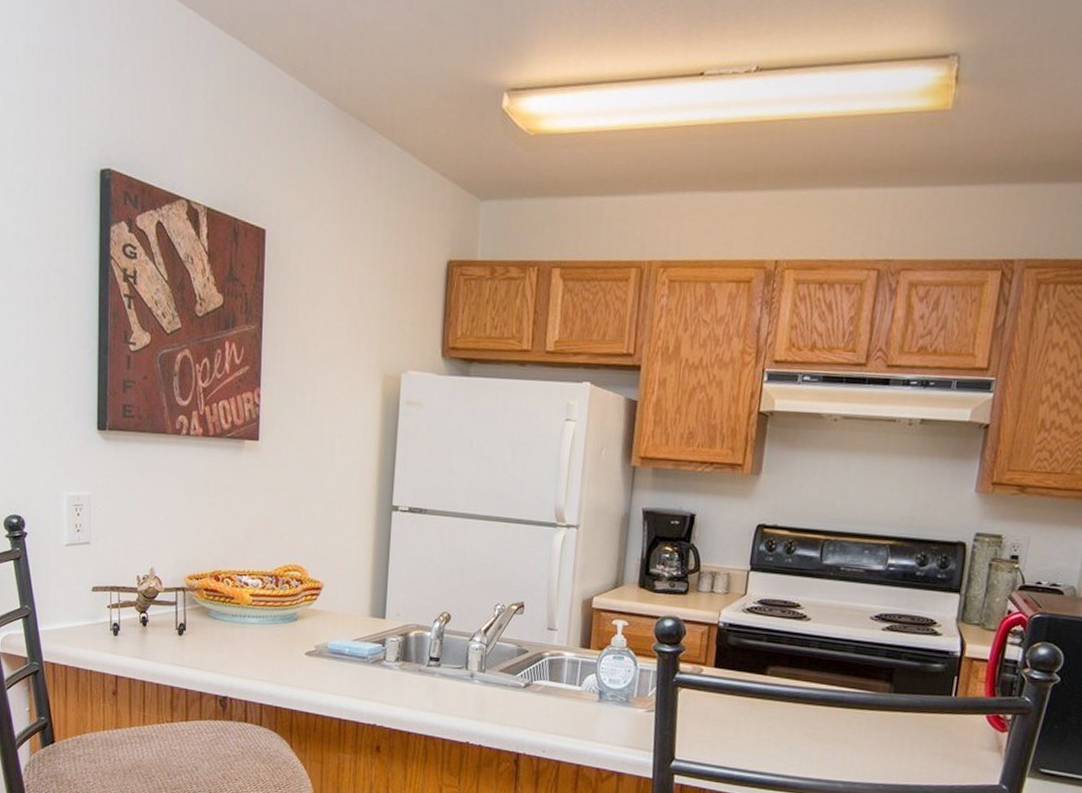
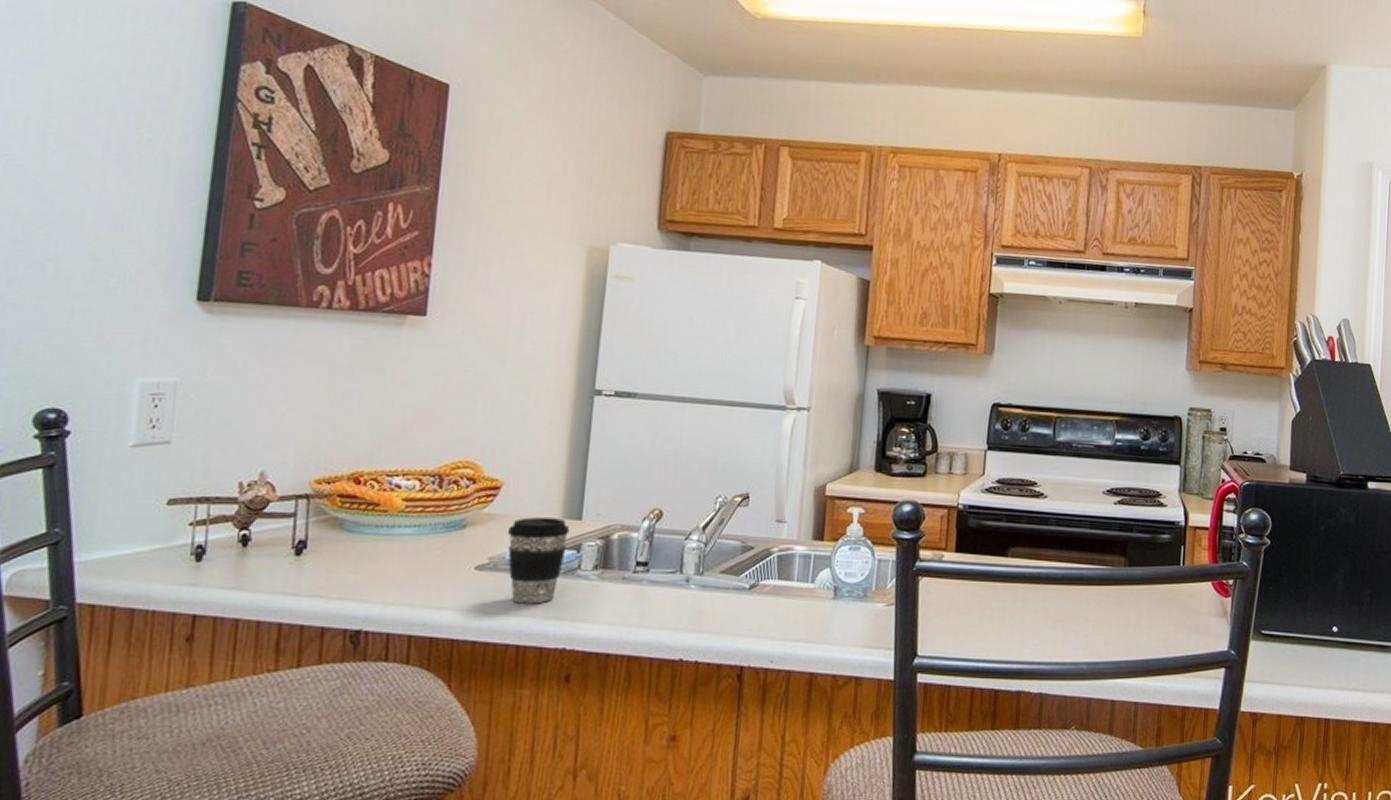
coffee cup: none [328,614,376,686] -> present [507,517,570,604]

